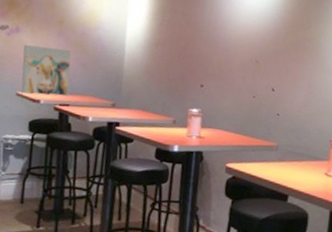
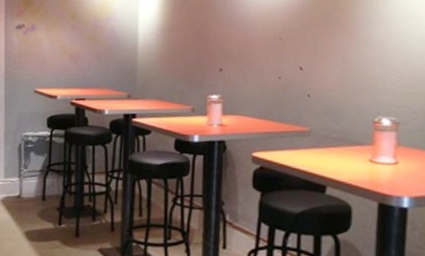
wall art: present [21,45,71,103] -> none [39,42,85,100]

